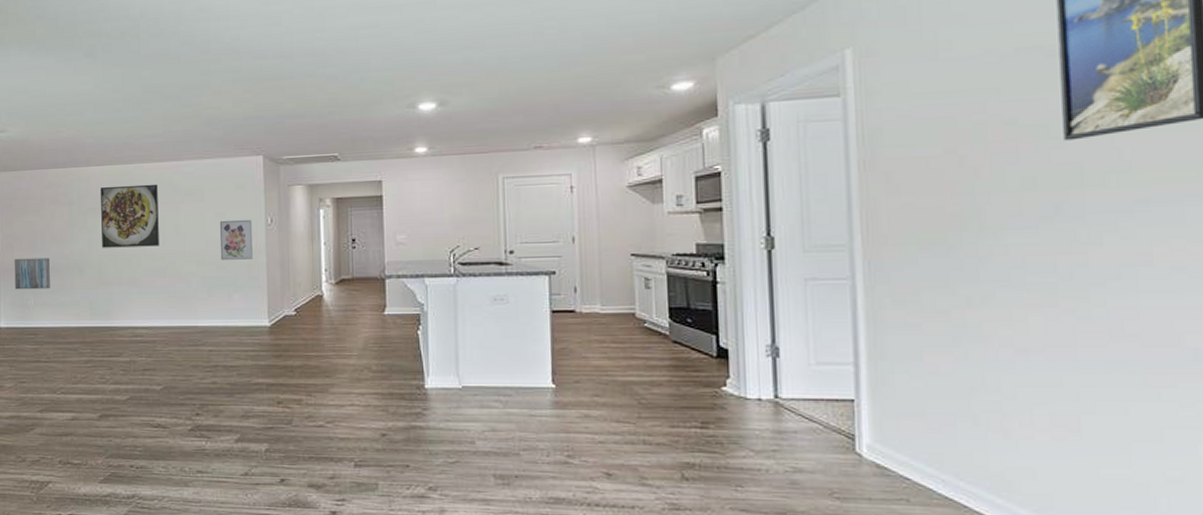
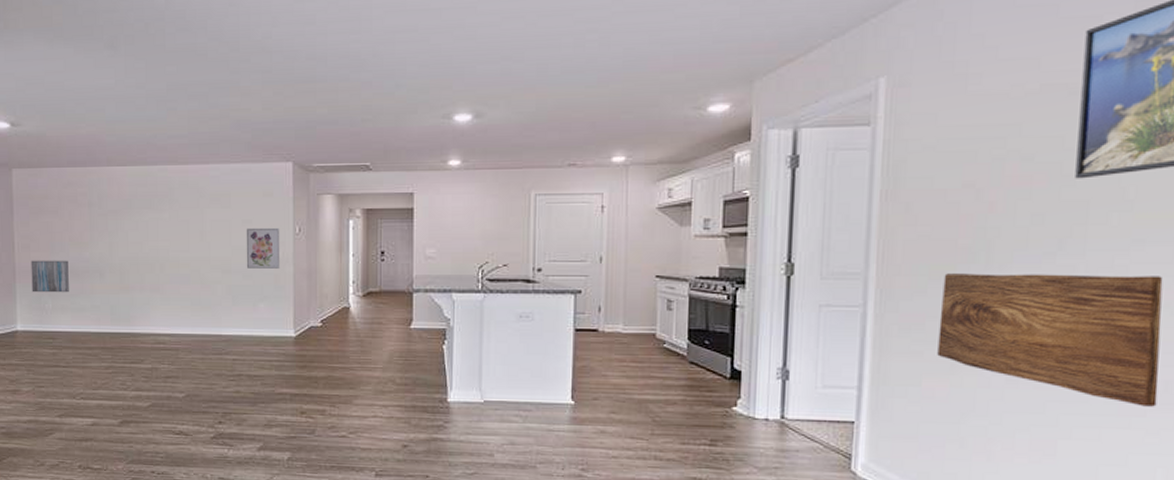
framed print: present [101,184,159,248] -> none [122,187,183,252]
wooden board: none [934,237,1187,377] -> present [937,273,1164,407]

